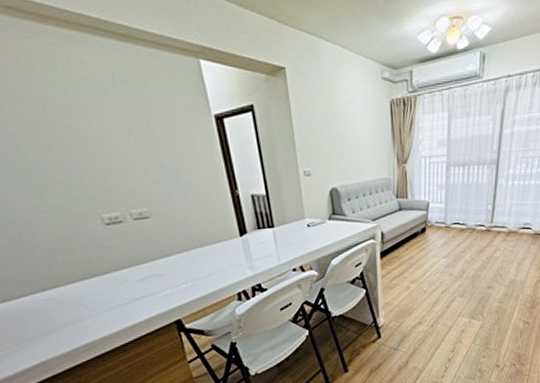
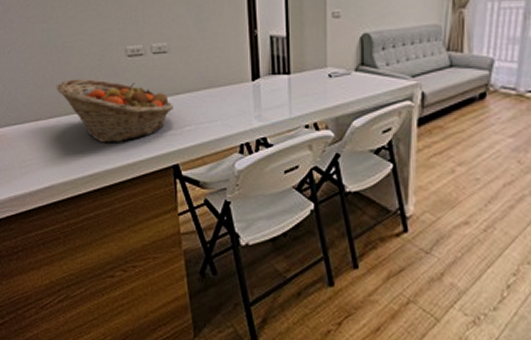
fruit basket: none [22,250,166,312] -> present [56,79,173,143]

